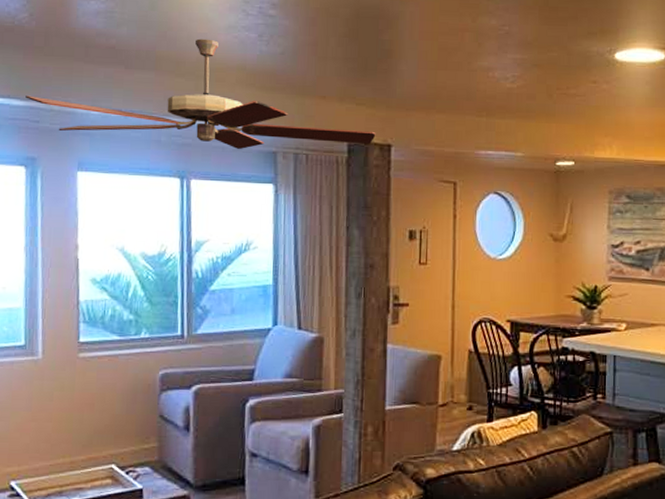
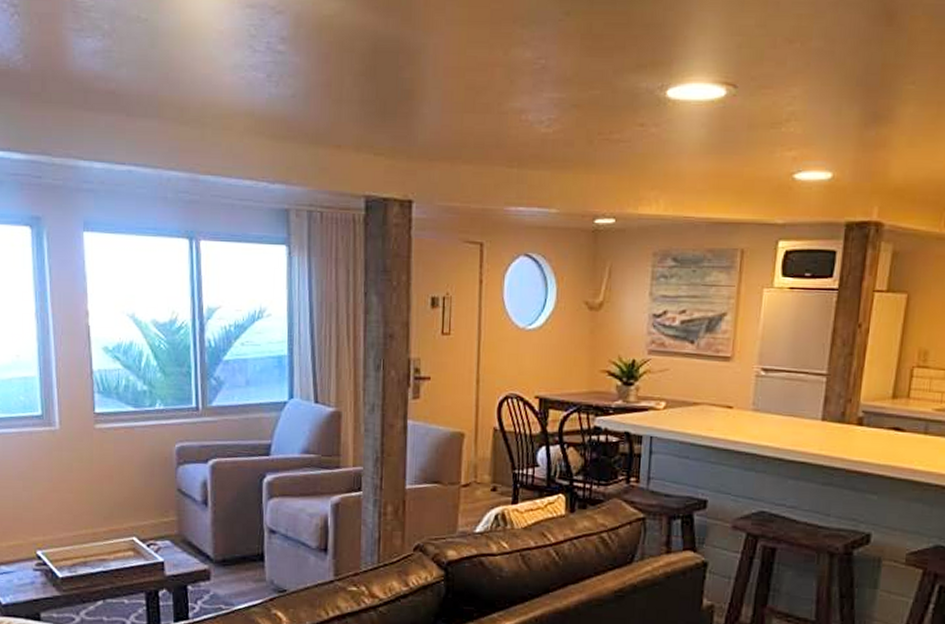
ceiling fan: present [25,38,376,150] -> none [26,80,396,208]

